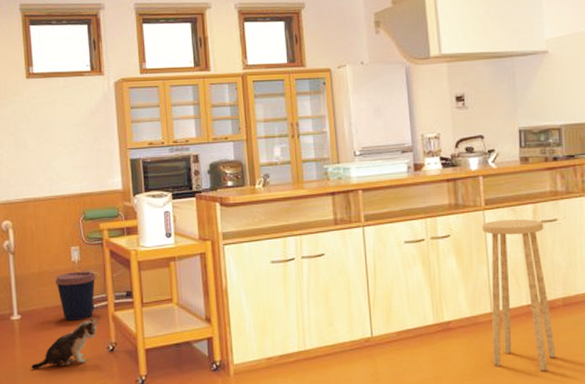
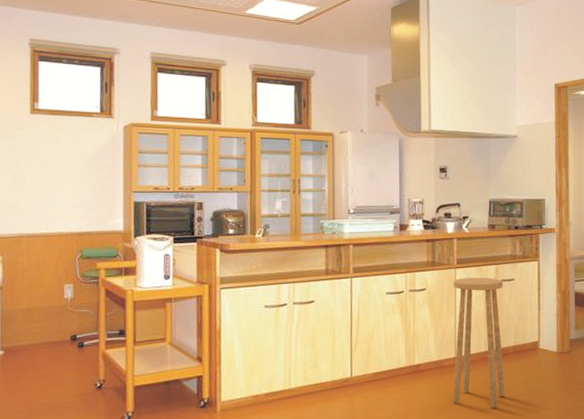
plush toy: present [31,318,100,369] -> none [11,355,89,406]
coffee cup: present [56,271,96,321] -> none [45,308,89,358]

